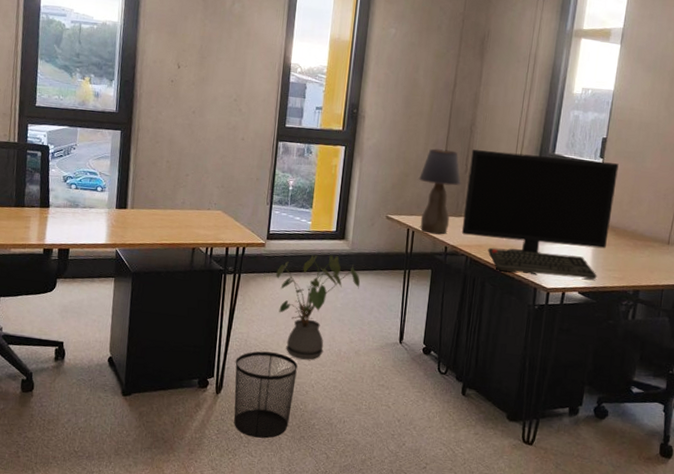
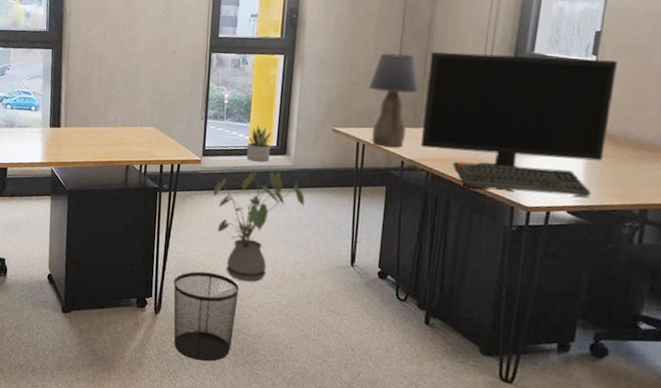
succulent plant: none [308,212,331,247] -> present [247,126,271,163]

